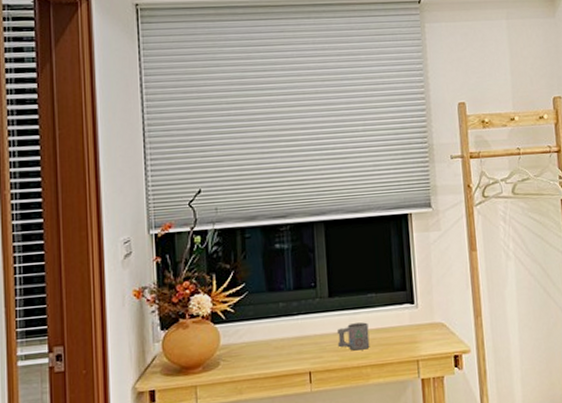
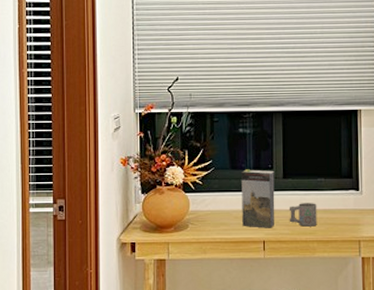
book: none [280,289,321,358] -> present [241,169,275,228]

